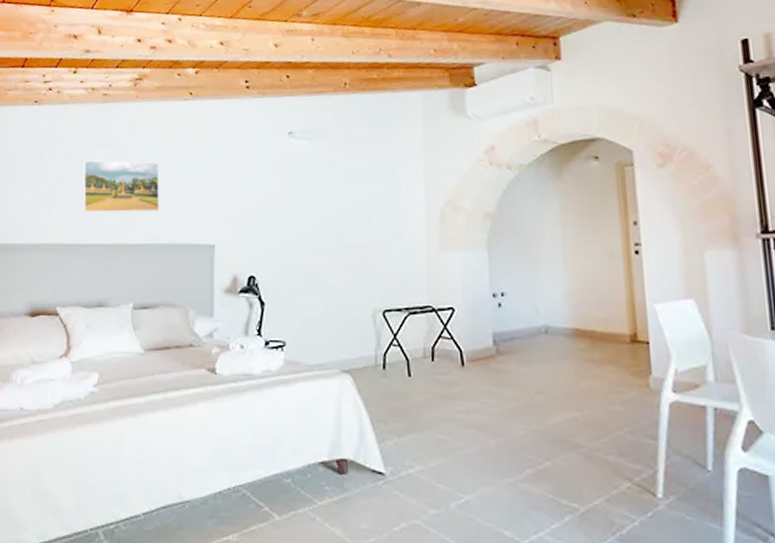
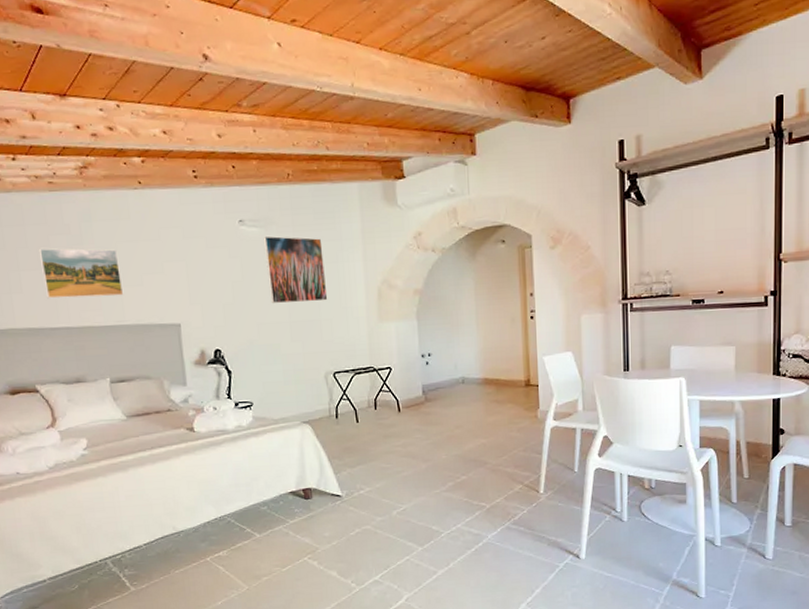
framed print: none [313,149,381,226] -> present [263,236,328,304]

